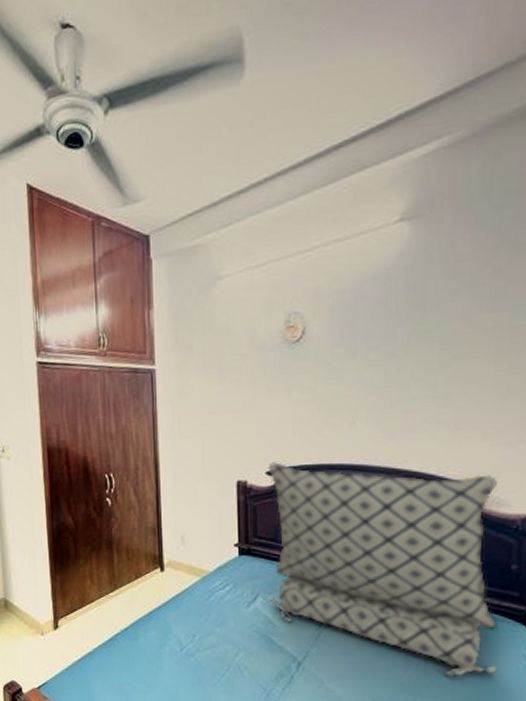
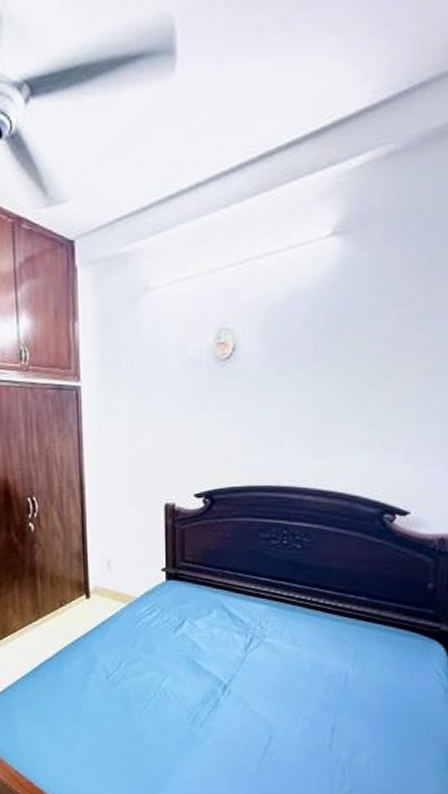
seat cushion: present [268,462,498,677] -> none [196,484,417,693]

